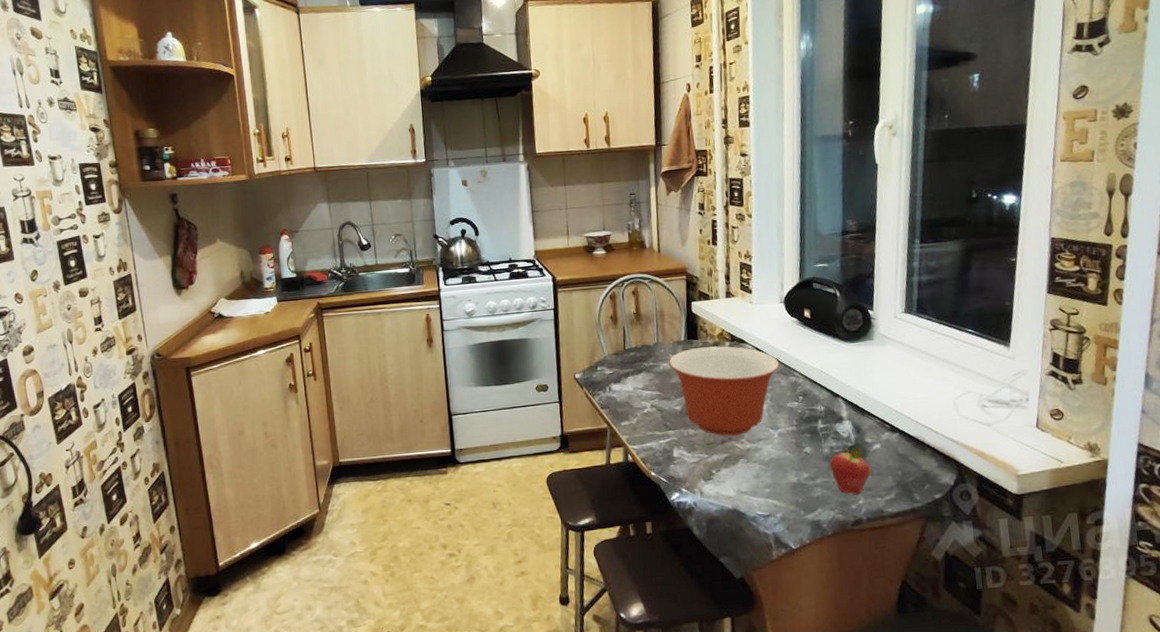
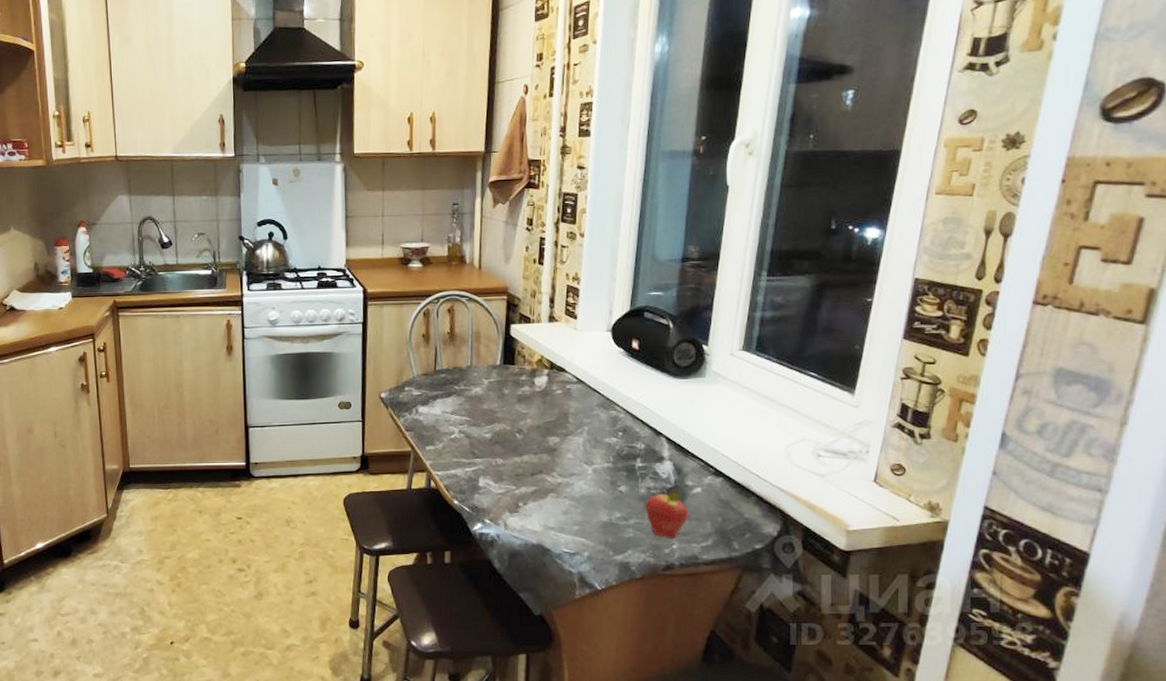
mixing bowl: present [669,346,780,436] -> none [482,373,601,468]

